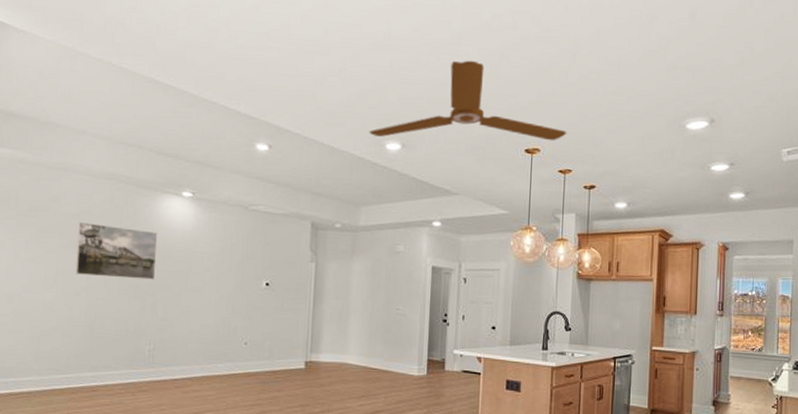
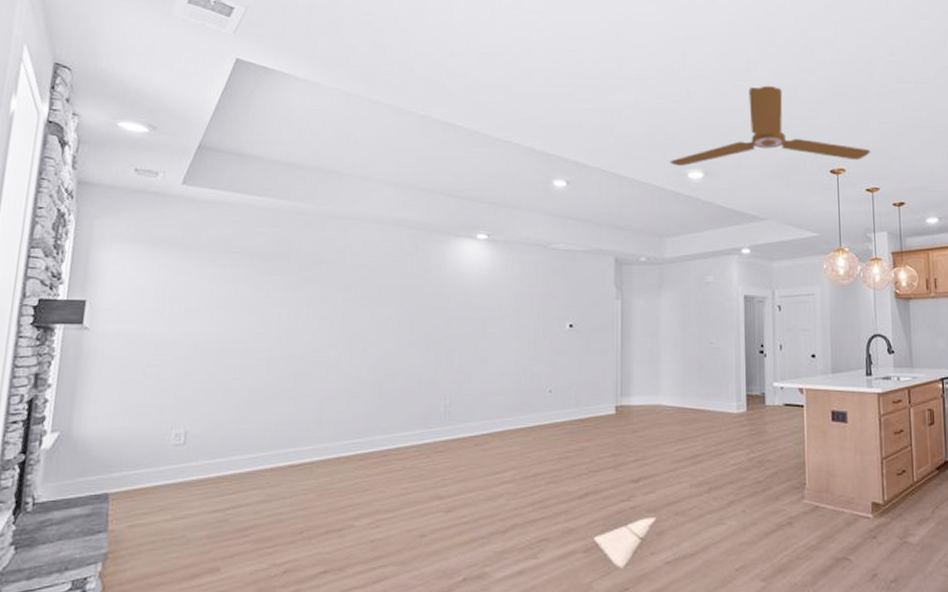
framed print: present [75,221,157,280] -> none [362,272,452,330]

